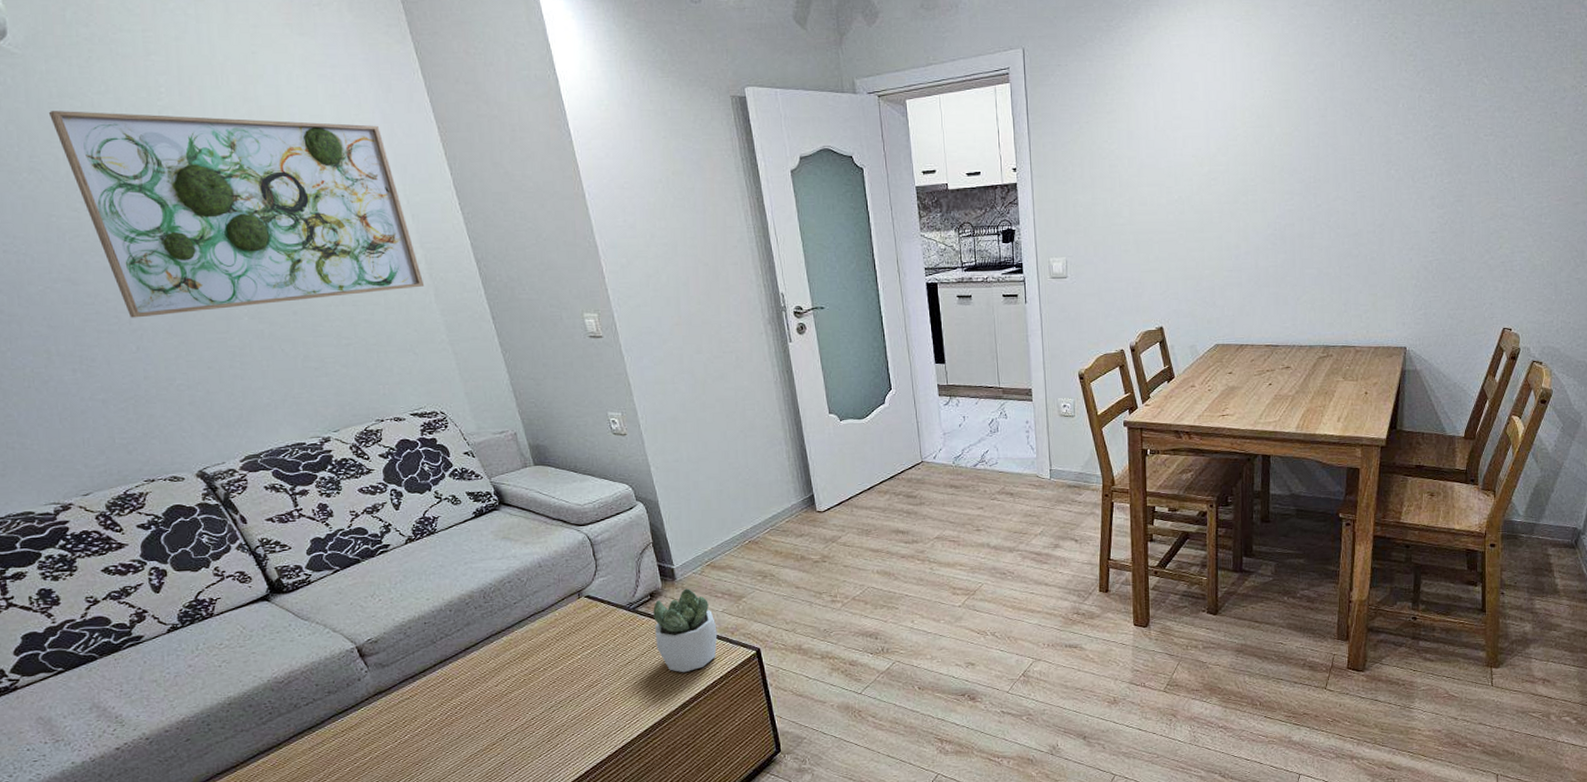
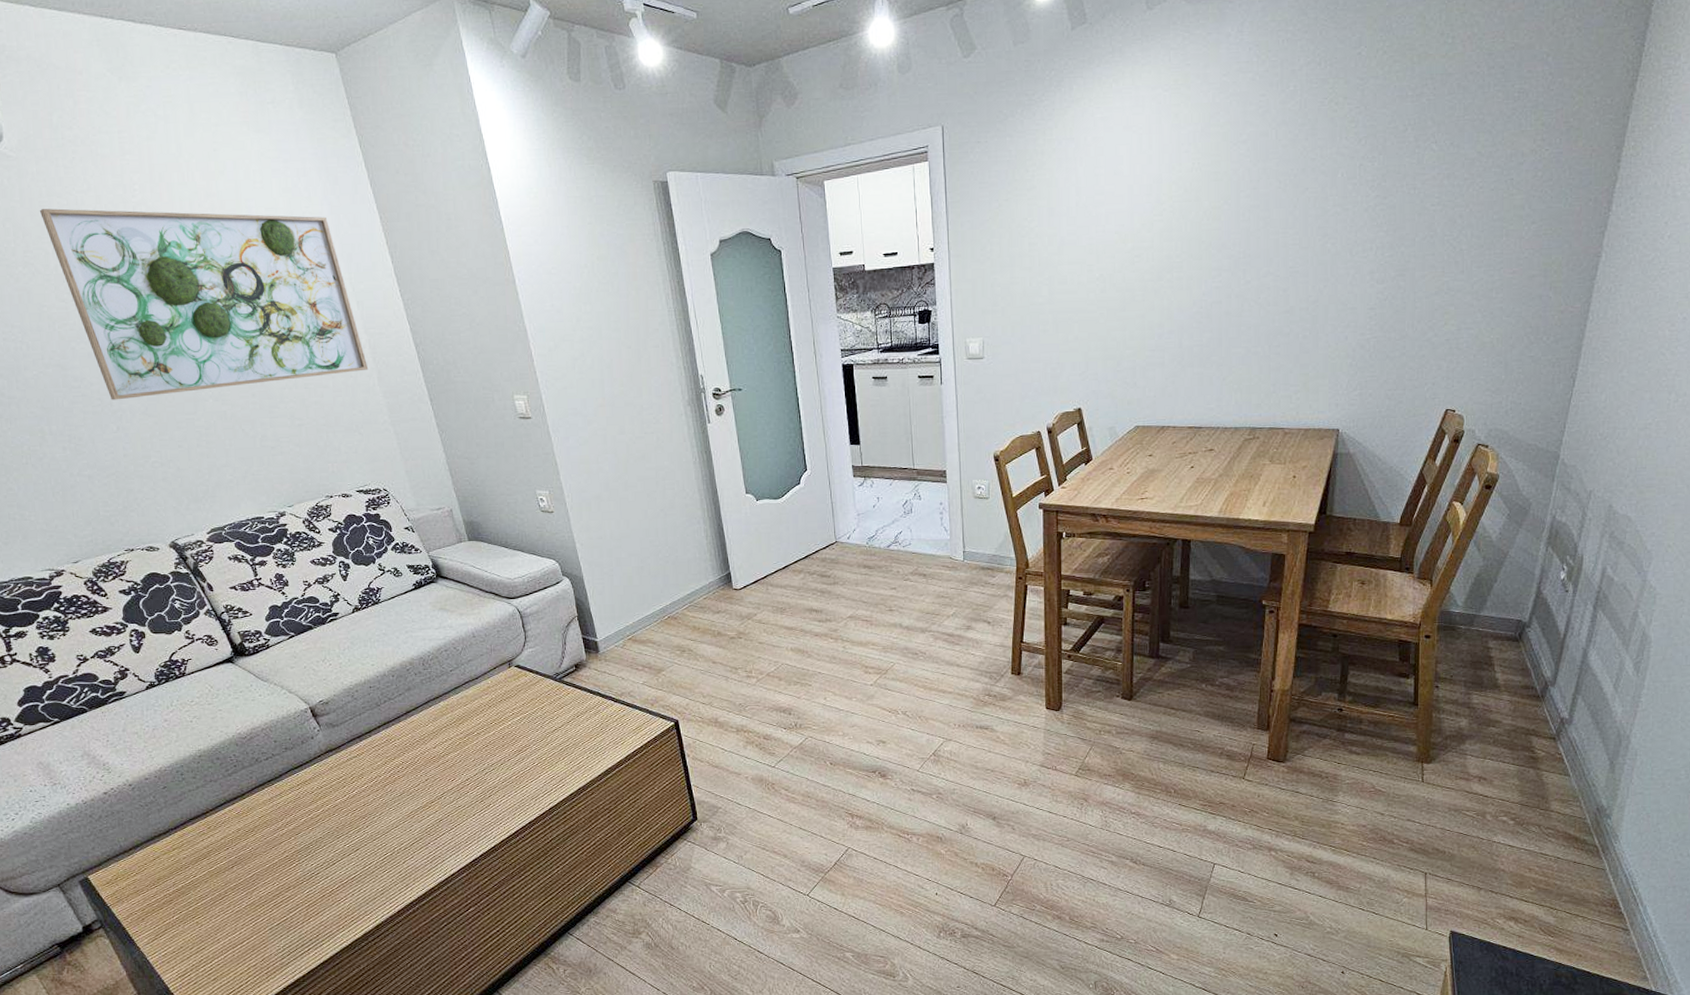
succulent plant: present [653,589,718,673] -> none [578,661,638,741]

